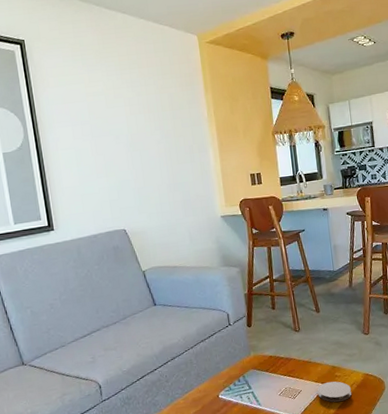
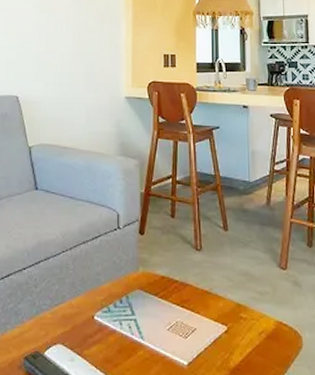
coaster: present [318,381,351,402] -> none [216,323,258,354]

